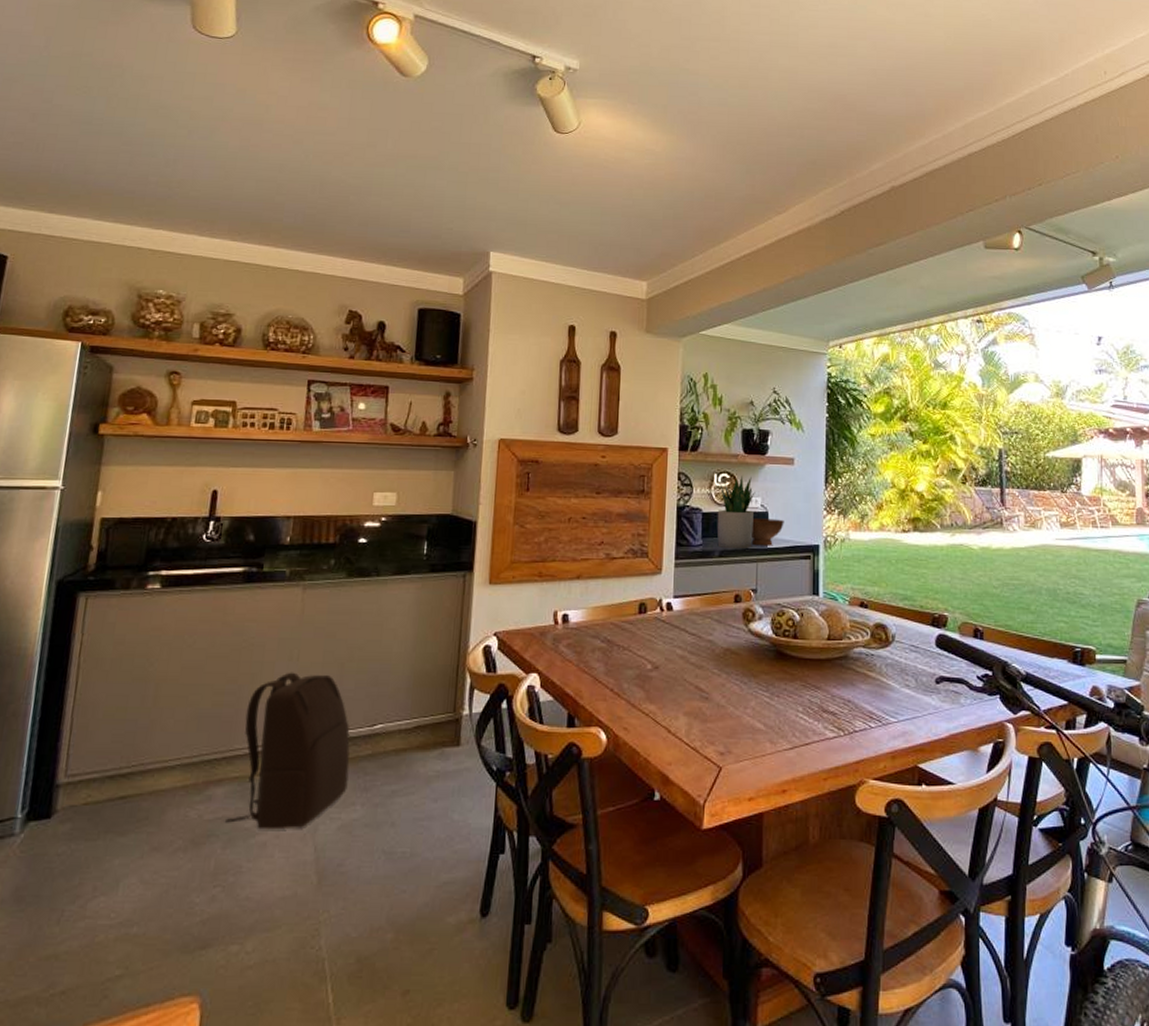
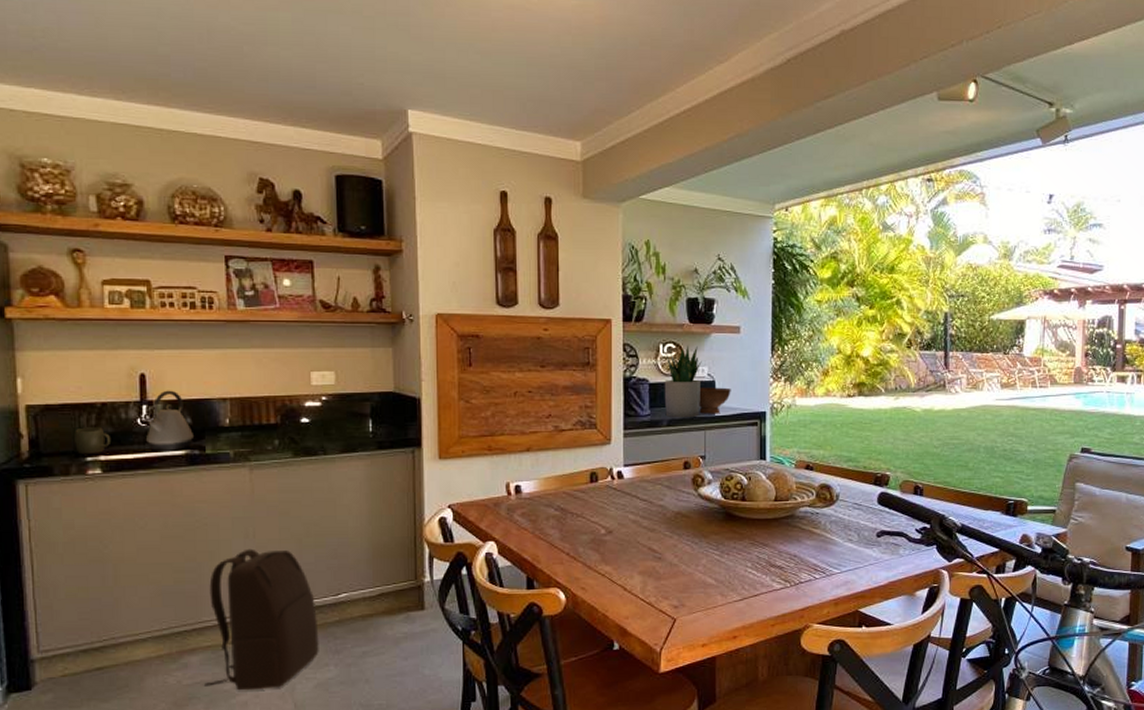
mug: none [140,541,176,569] -> present [74,427,112,455]
kettle: none [207,507,255,568] -> present [145,390,195,451]

